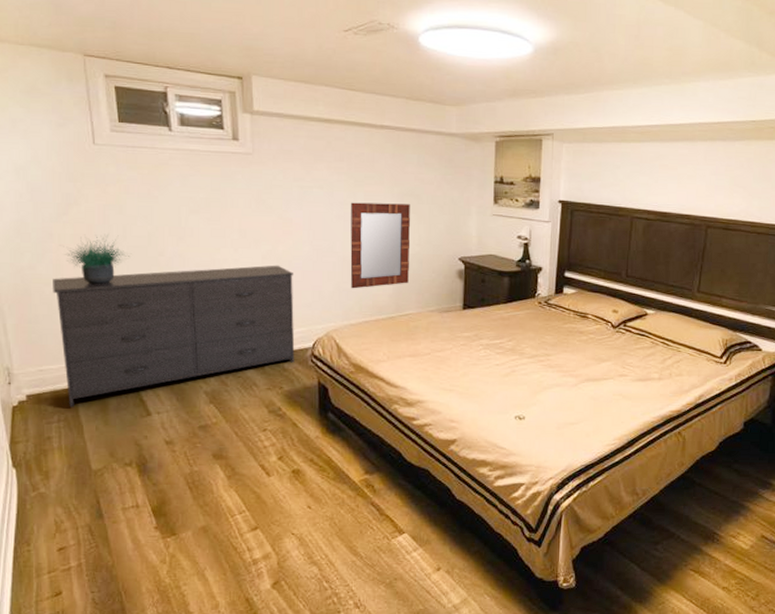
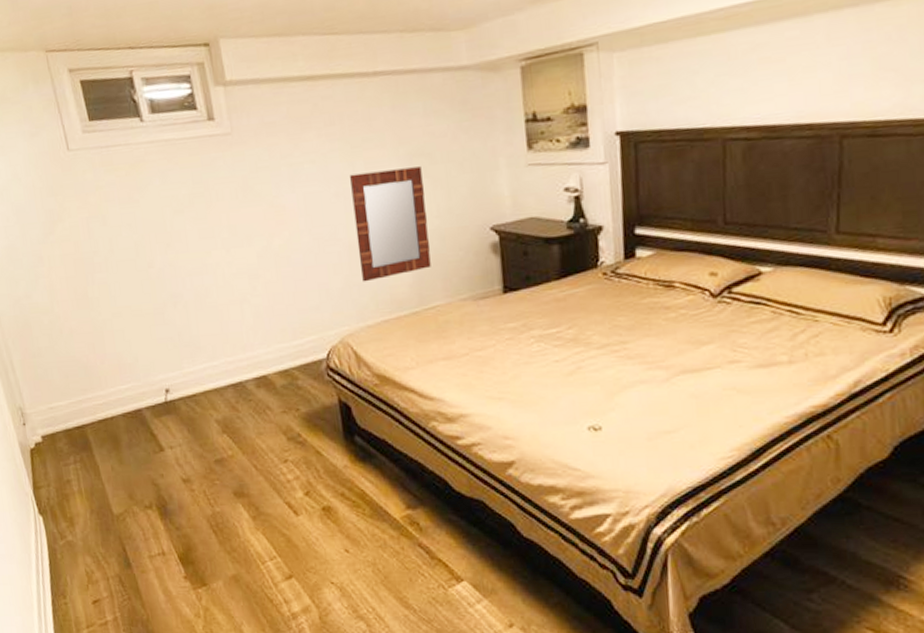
dresser: present [53,265,295,408] -> none [49,262,309,447]
potted plant: present [65,235,129,284] -> none [56,251,119,308]

